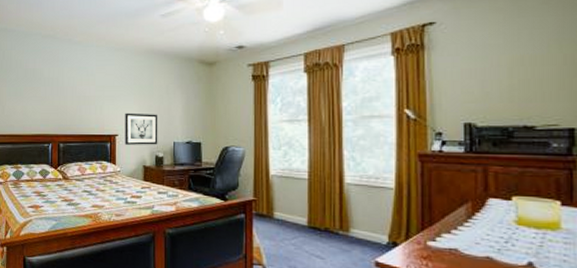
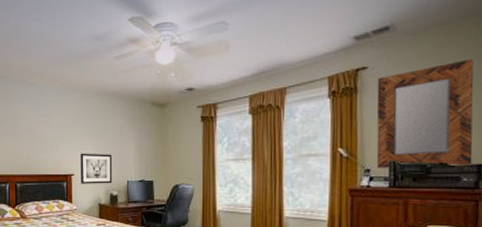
home mirror: none [447,12,563,132] -> present [376,59,474,168]

